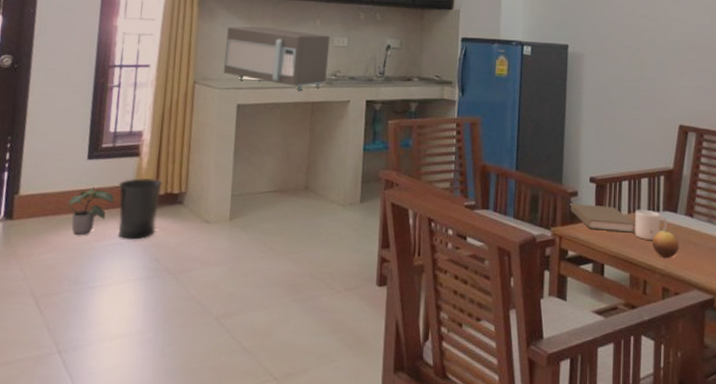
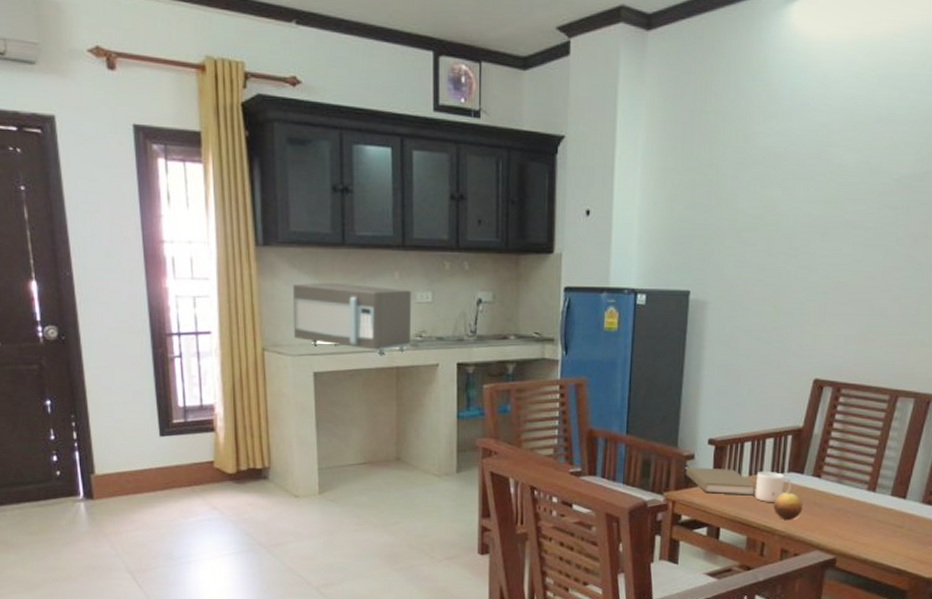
potted plant: present [66,187,114,235] -> none [145,465,195,512]
waste bin: present [118,177,163,240] -> none [197,453,244,516]

